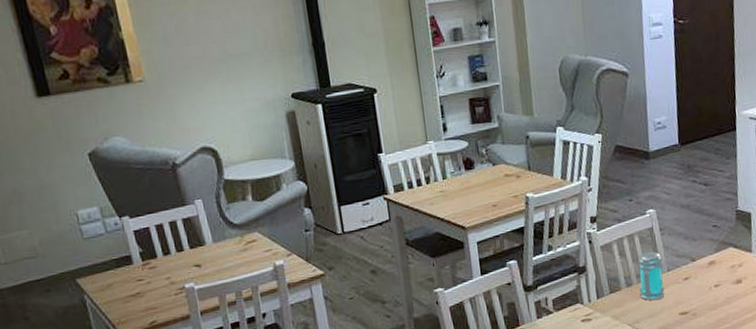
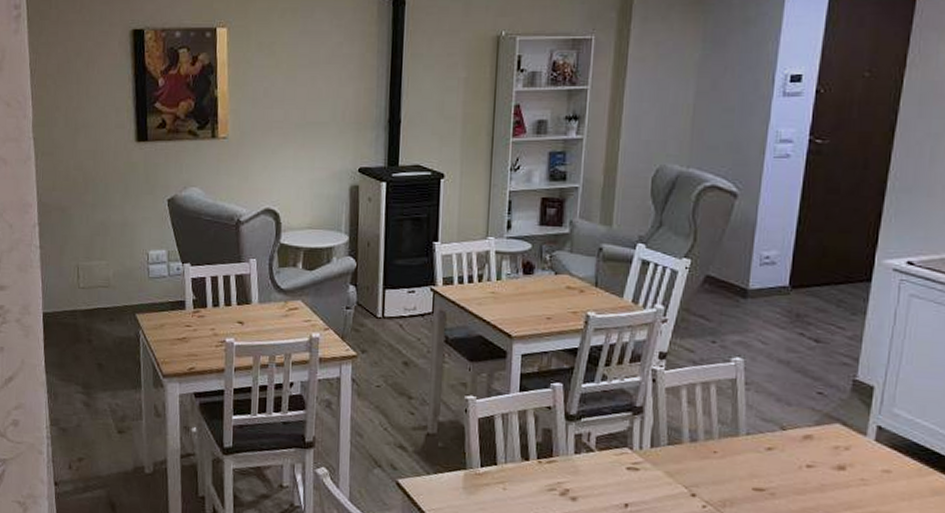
jar: present [637,251,665,300] -> none [705,406,743,465]

